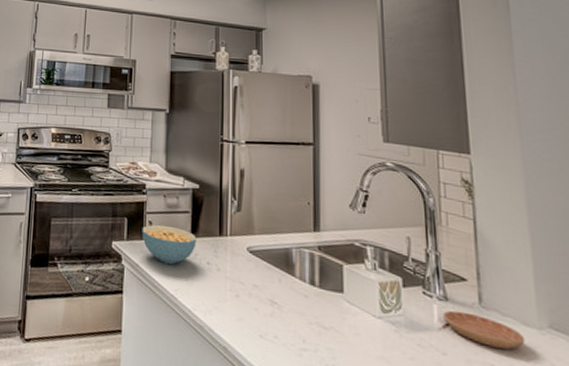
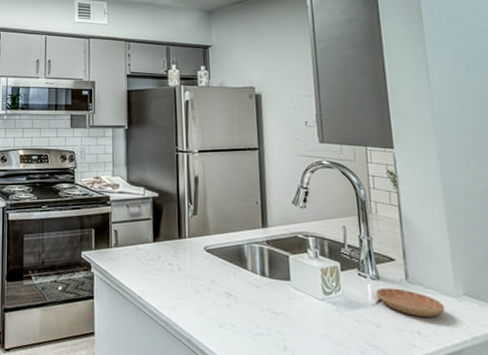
cereal bowl: present [142,224,197,264] -> none [108,232,159,268]

